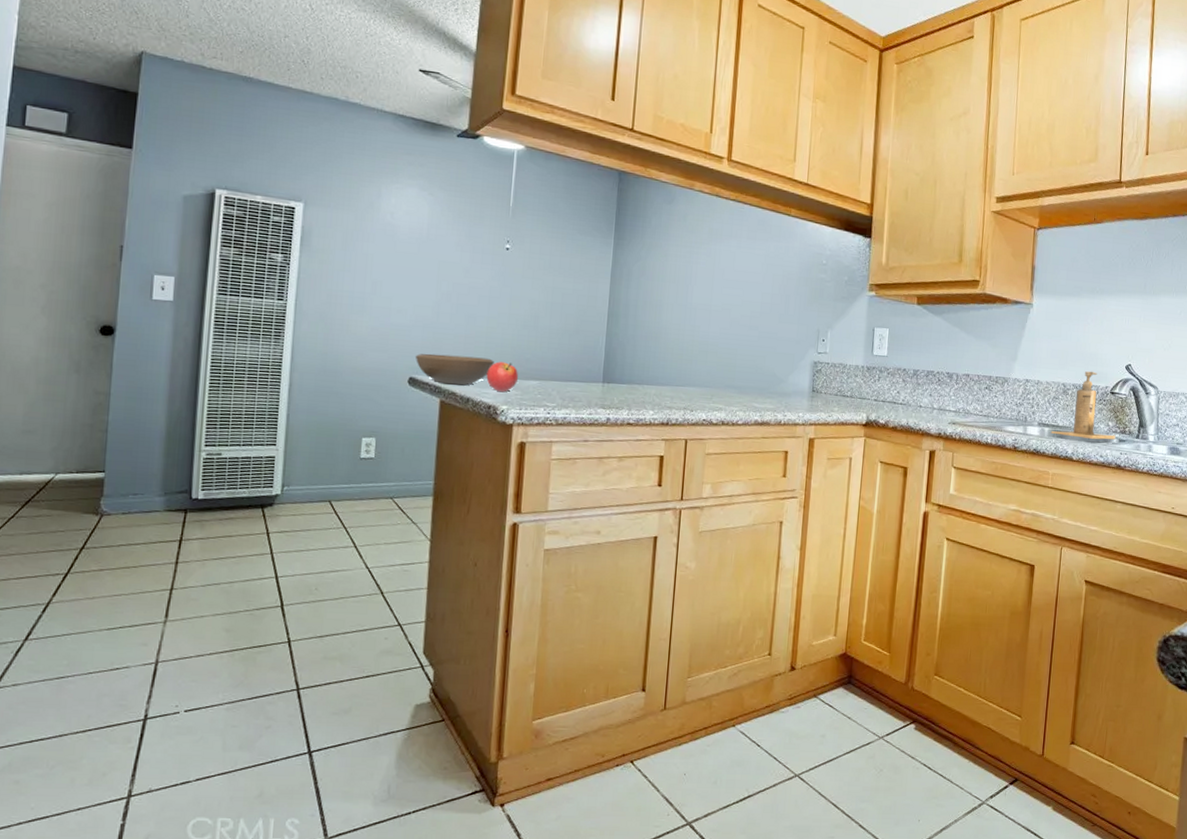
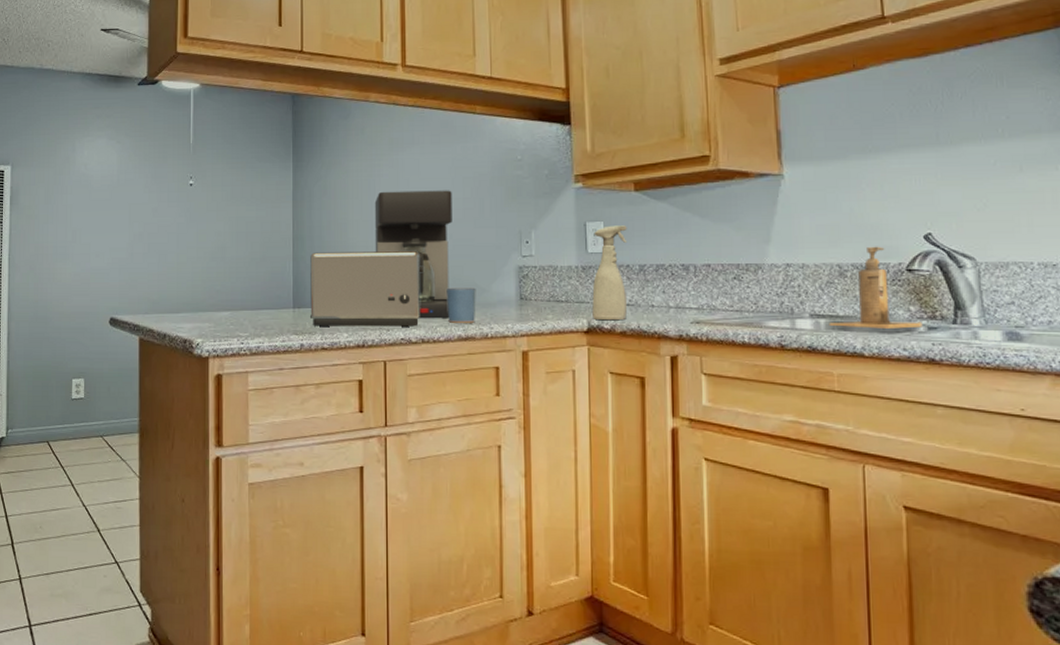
bowl: present [415,353,494,386] -> none [114,293,186,323]
fruit: present [486,361,519,393] -> none [180,296,211,326]
toaster: none [619,330,730,409] -> present [310,251,424,328]
coffee maker: none [686,278,762,404] -> present [374,190,452,319]
mug: none [747,375,775,410] -> present [446,287,476,323]
spray bottle: none [871,332,908,417] -> present [592,225,628,321]

